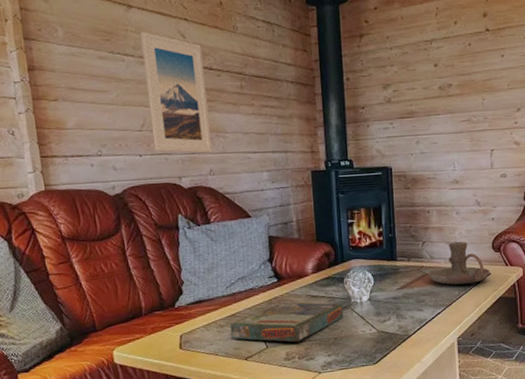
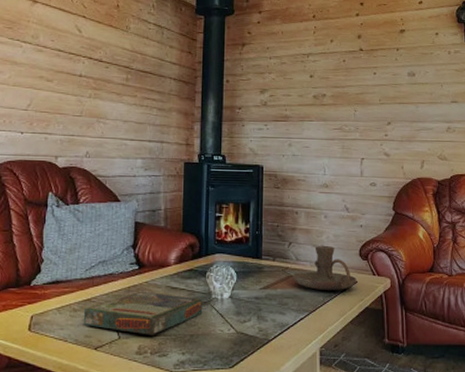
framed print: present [140,32,212,154] -> none [36,24,95,137]

